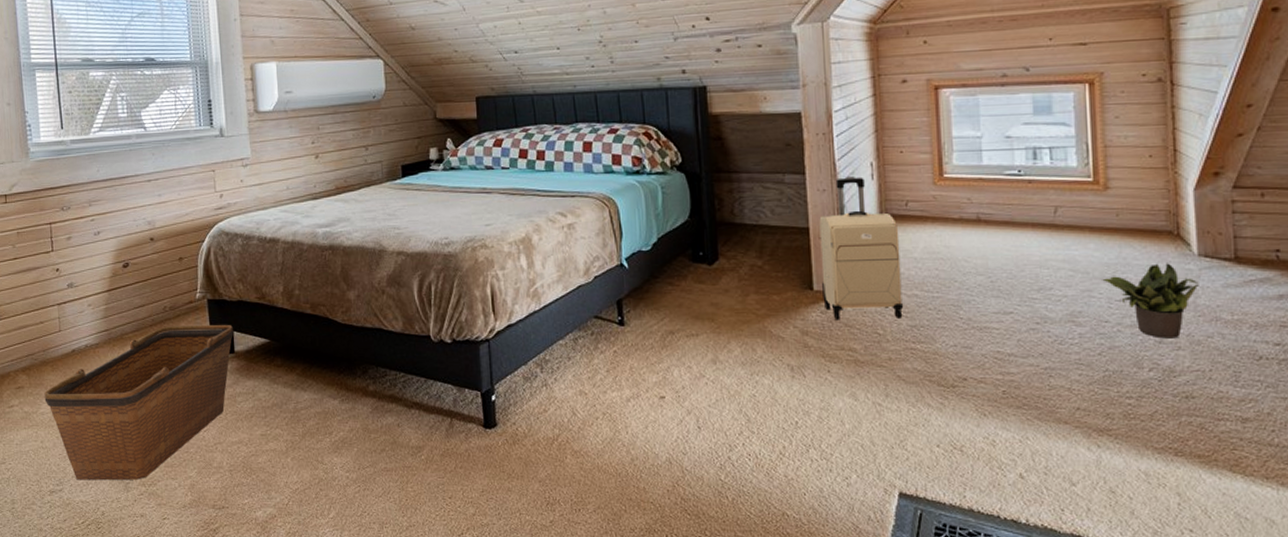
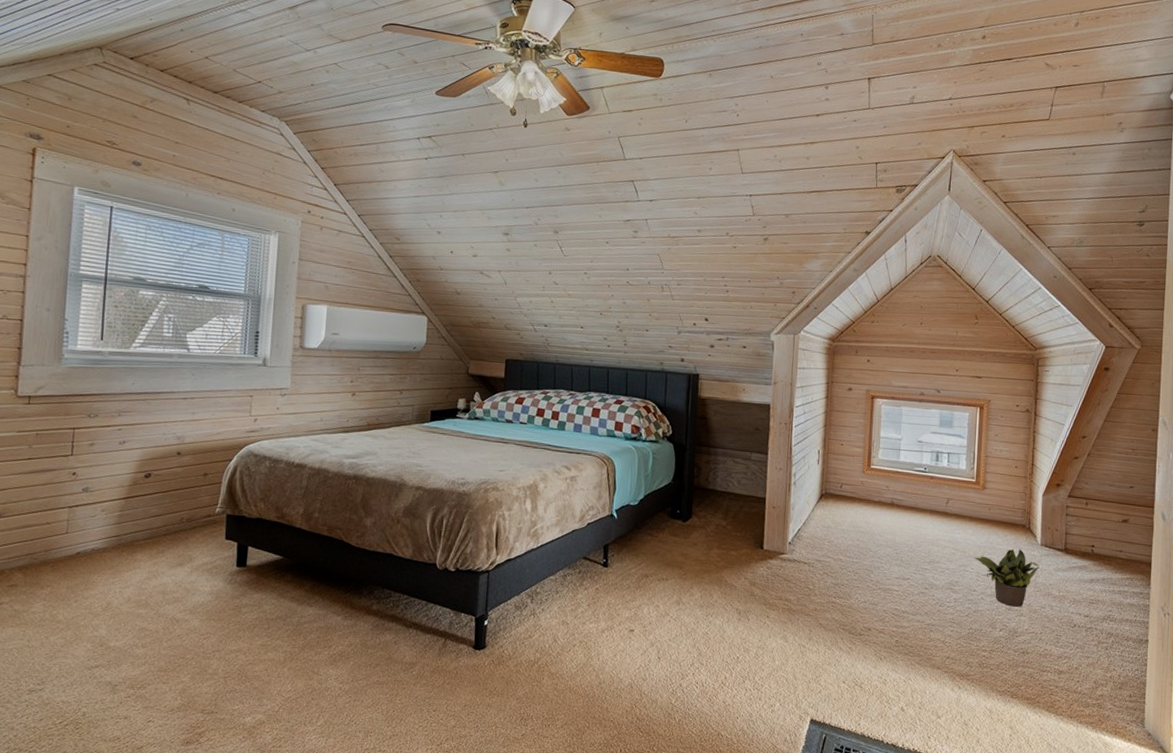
bicycle basket: present [44,325,233,481] -> none [38,536,248,683]
suitcase: present [819,175,904,321] -> none [770,459,833,577]

